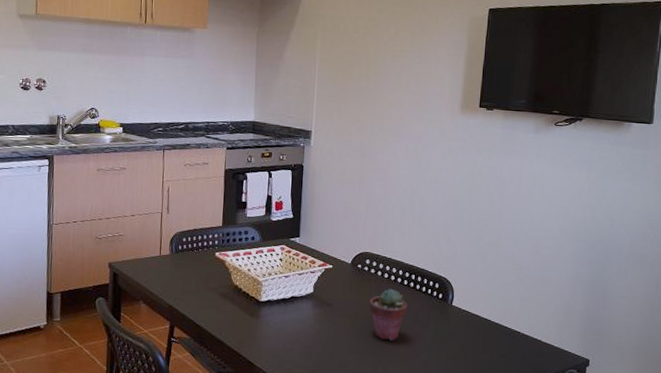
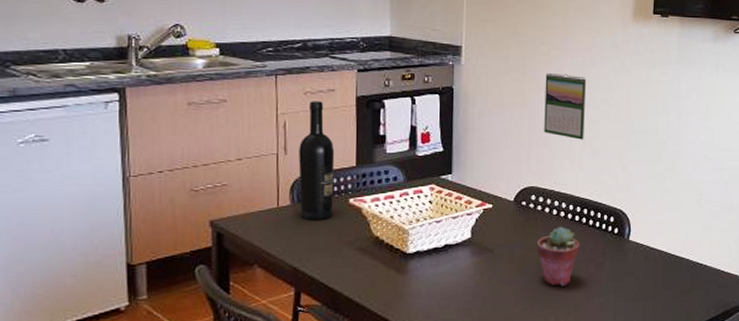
wine bottle: none [177,172,206,268] -> present [298,101,335,220]
calendar: none [379,155,418,215] -> present [544,72,587,140]

